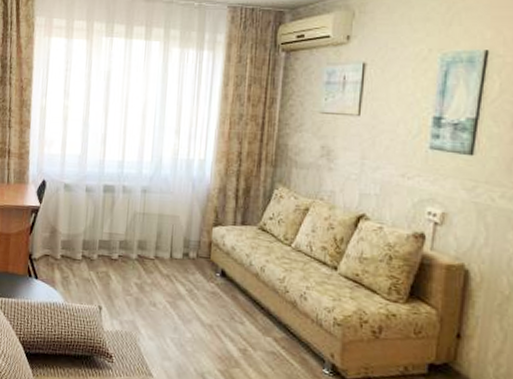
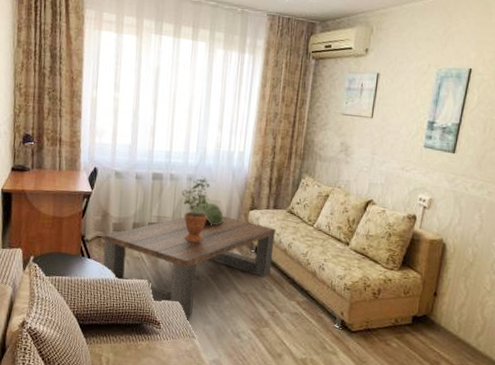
coffee table: none [50,234,246,353] -> present [102,216,276,319]
potted plant: none [135,188,167,263] -> present [182,176,210,242]
decorative container: none [143,217,183,244] -> present [189,202,224,226]

